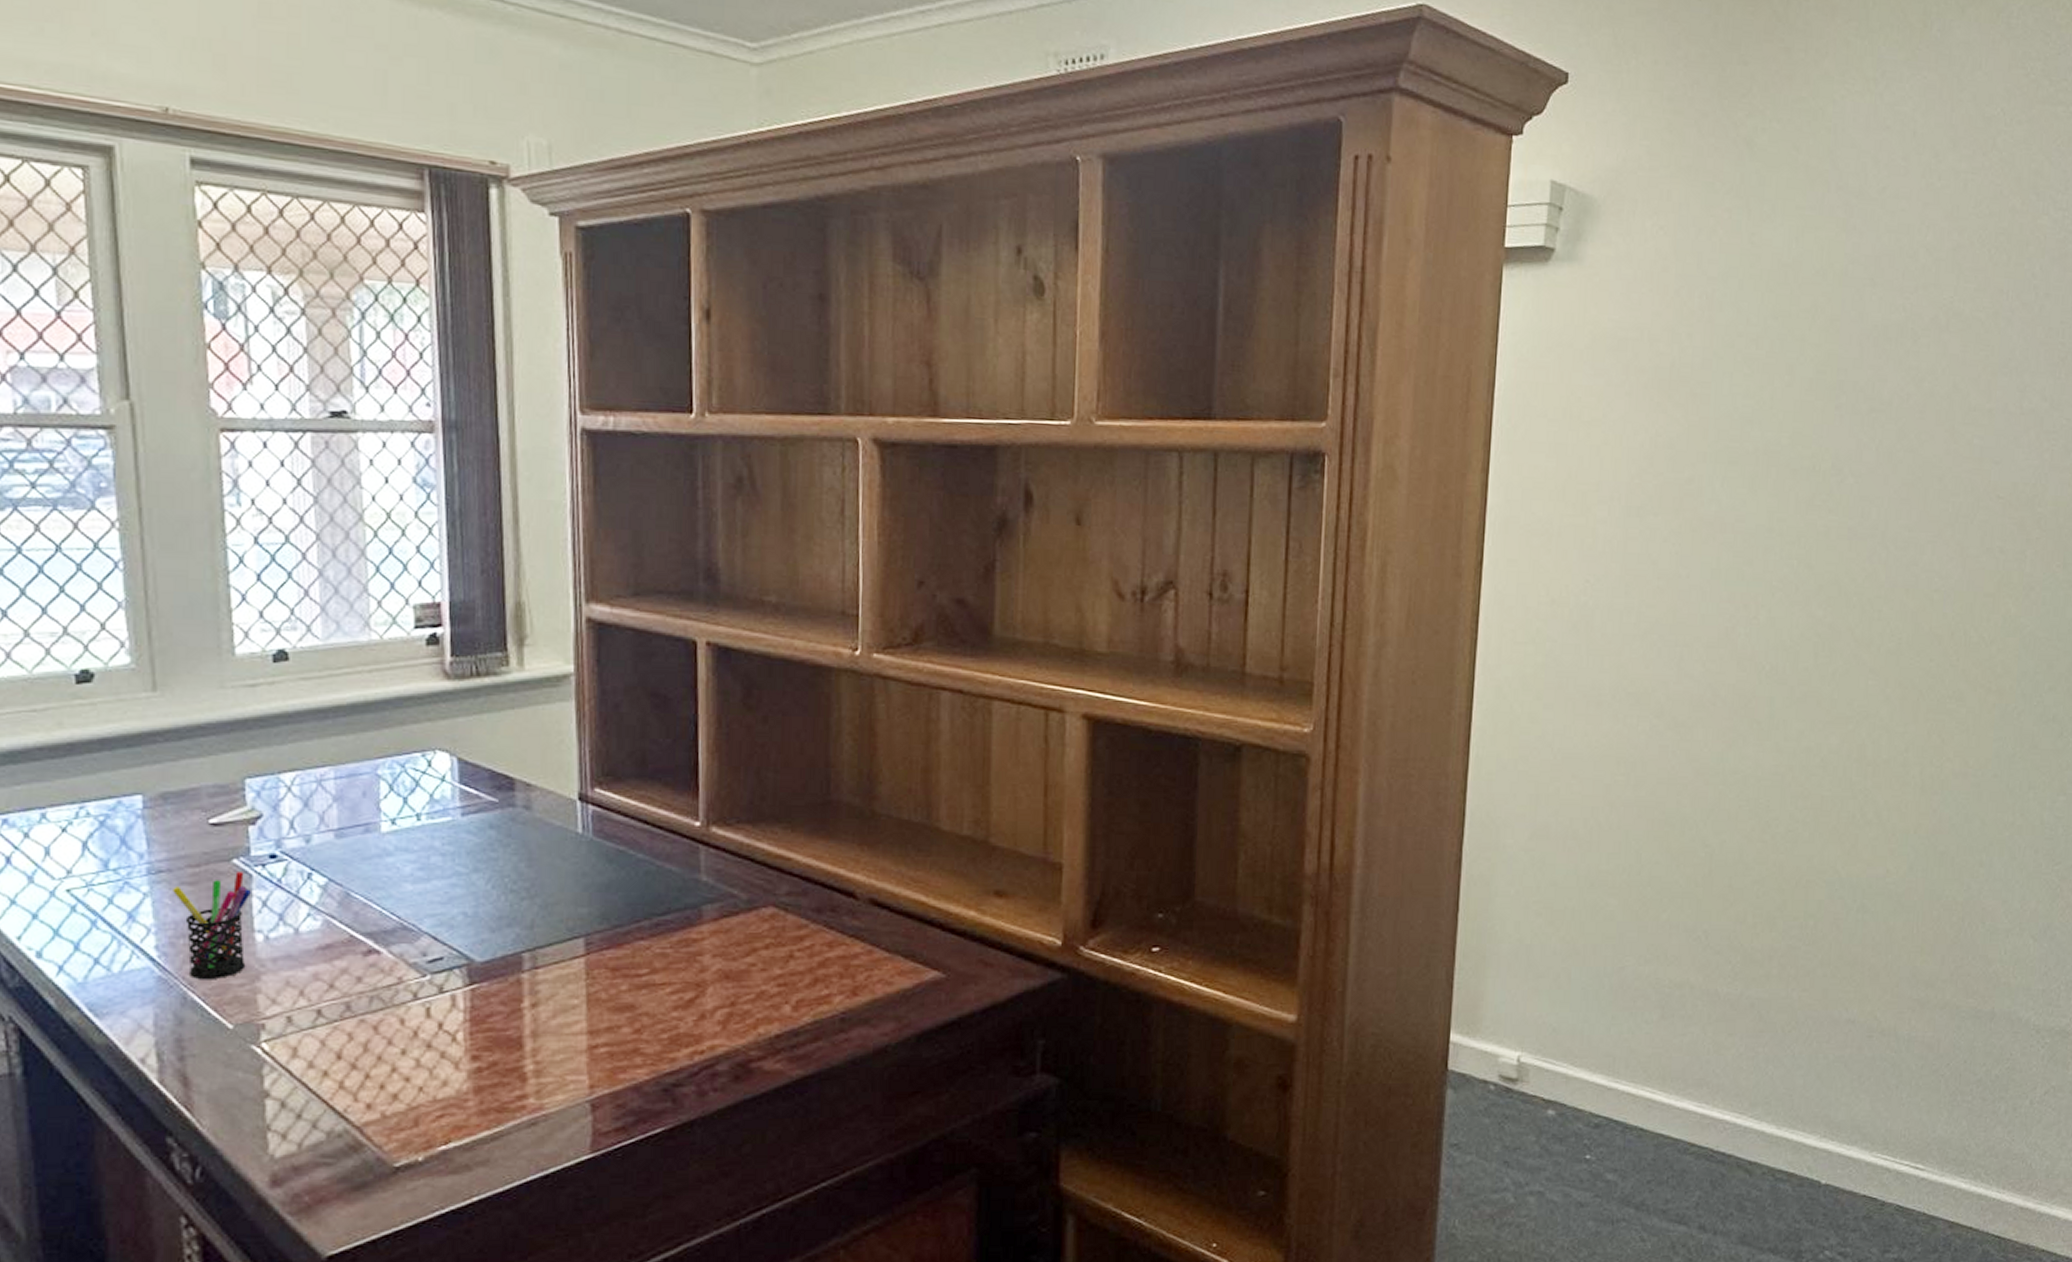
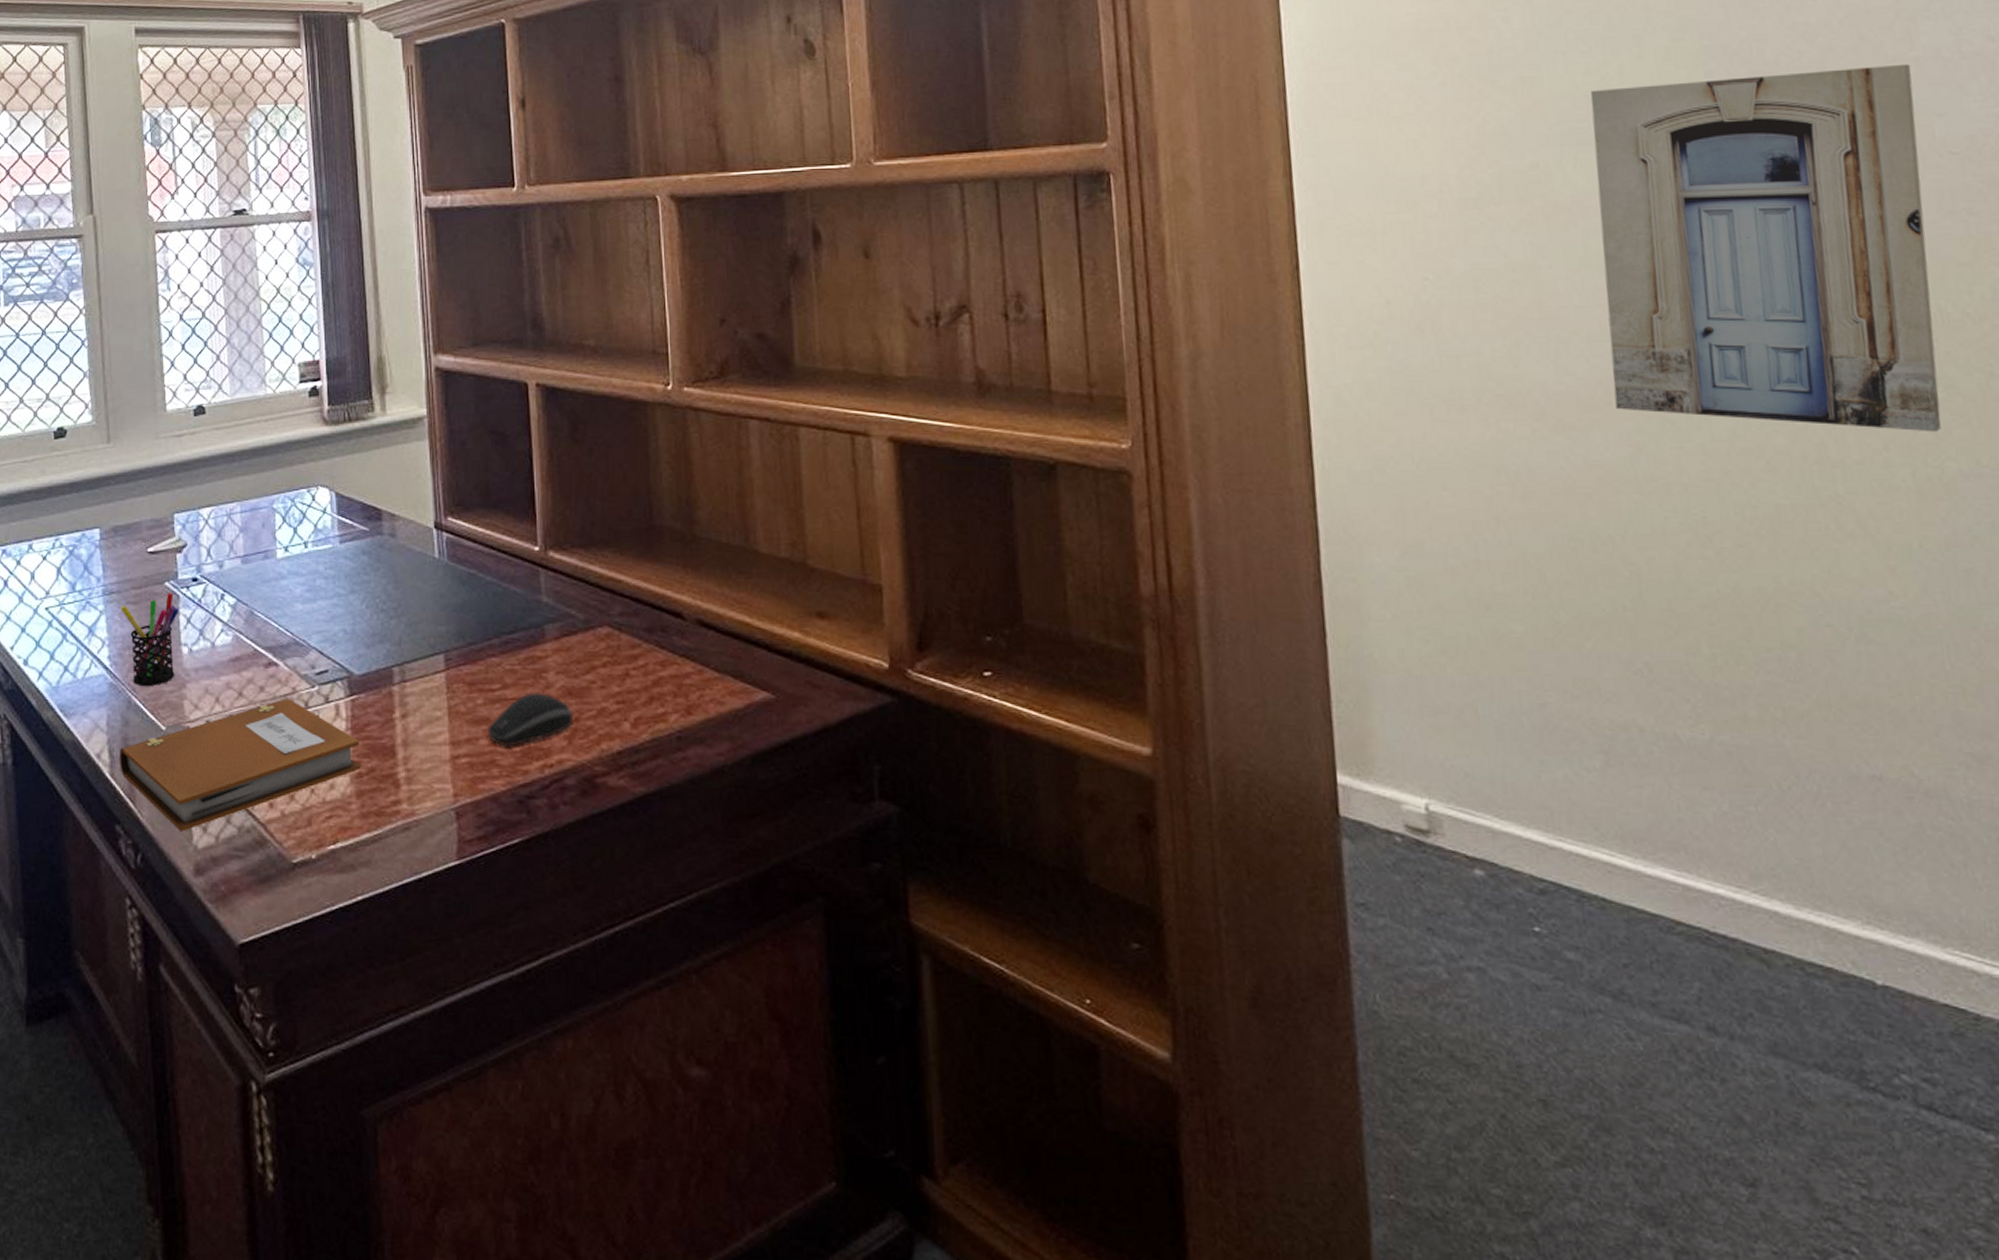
notebook: none [170,989,480,1140] -> present [119,698,360,831]
computer mouse: none [631,975,729,1034] -> present [487,691,573,747]
wall art: none [1718,412,1985,738] -> present [1590,63,1941,432]

